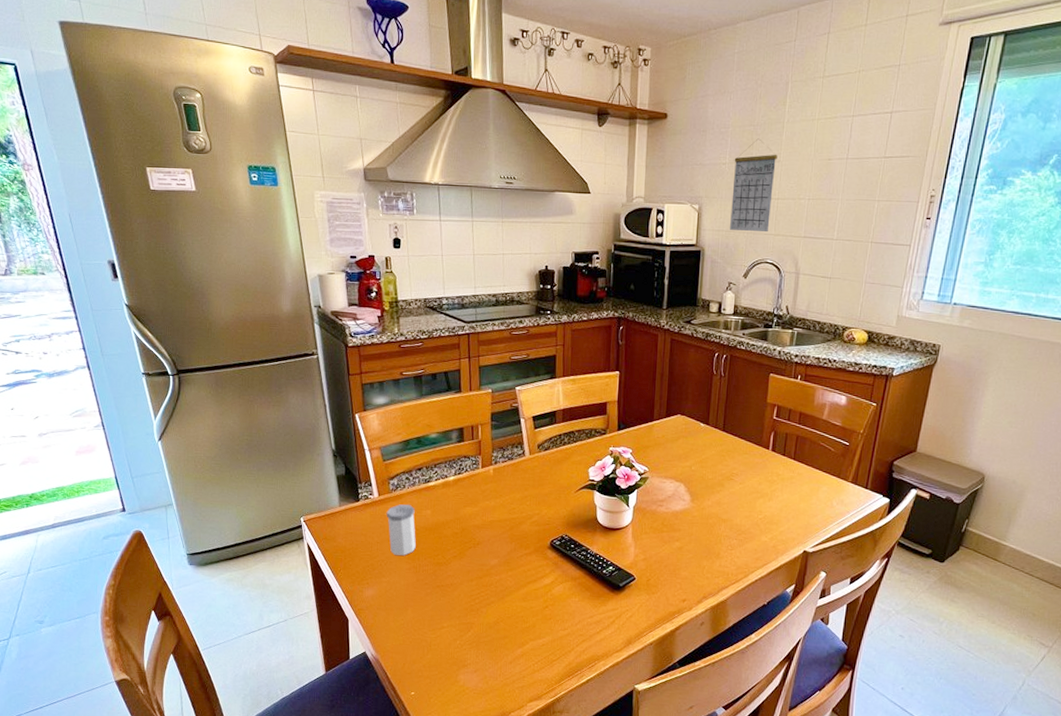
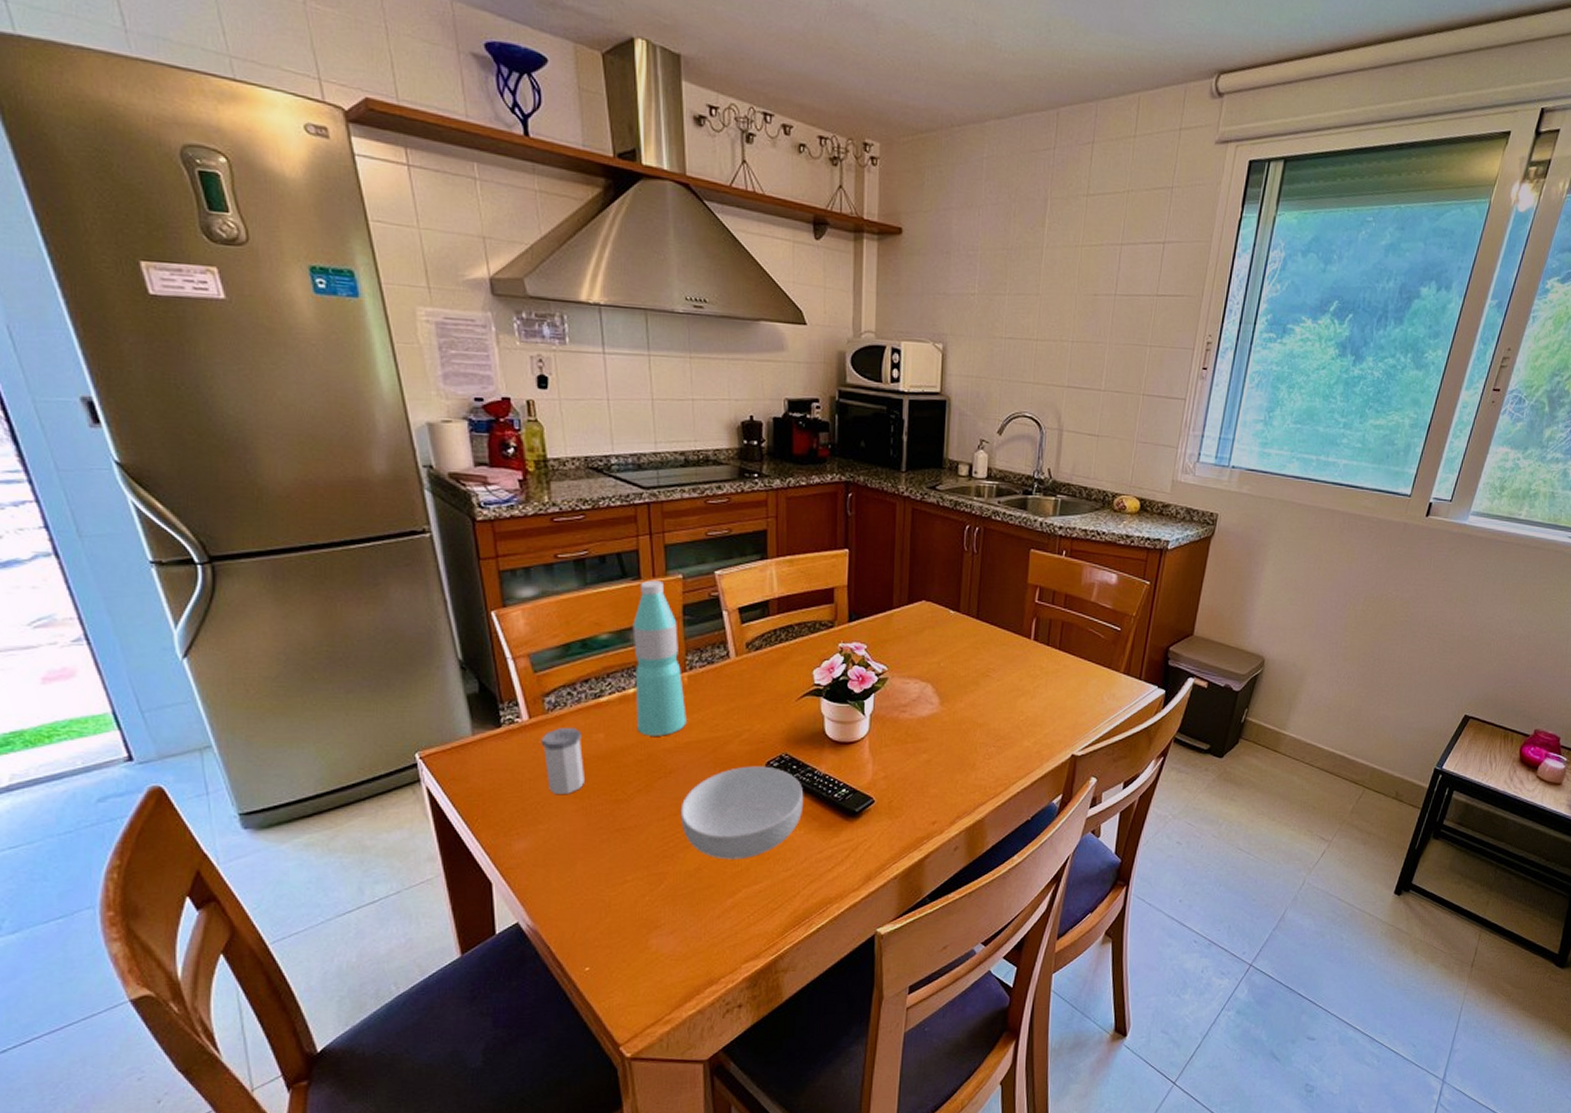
water bottle: none [454,393,492,515] -> present [632,580,687,736]
cereal bowl: none [484,543,579,618] -> present [680,766,804,860]
calendar: present [730,138,778,233] -> none [981,265,1036,380]

